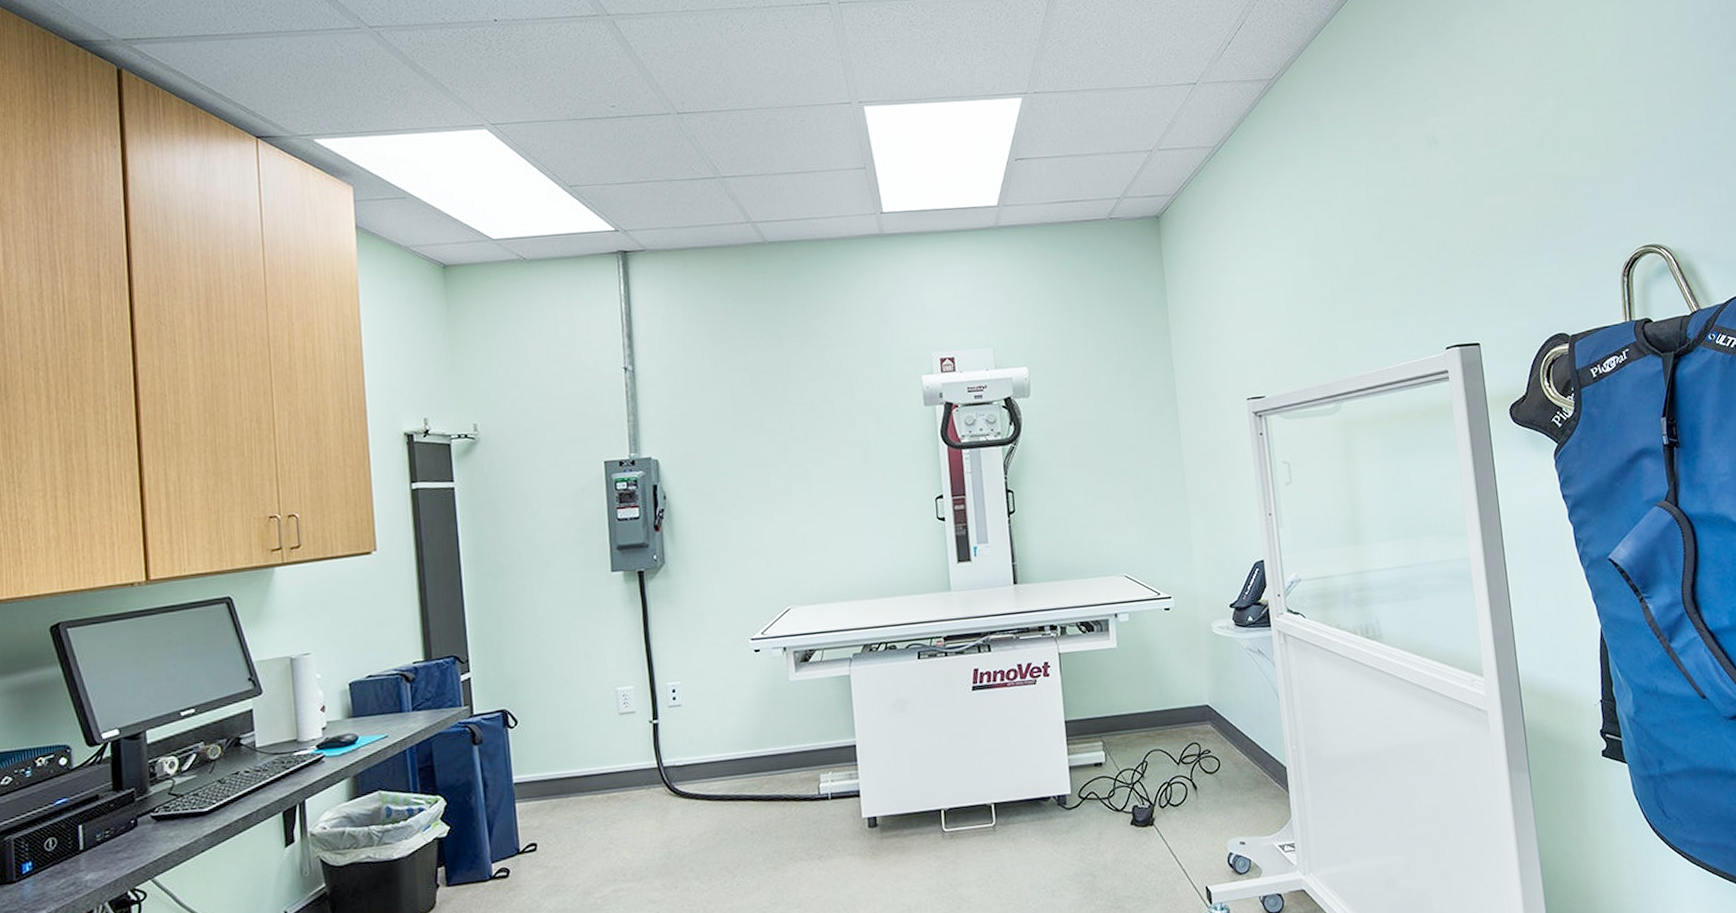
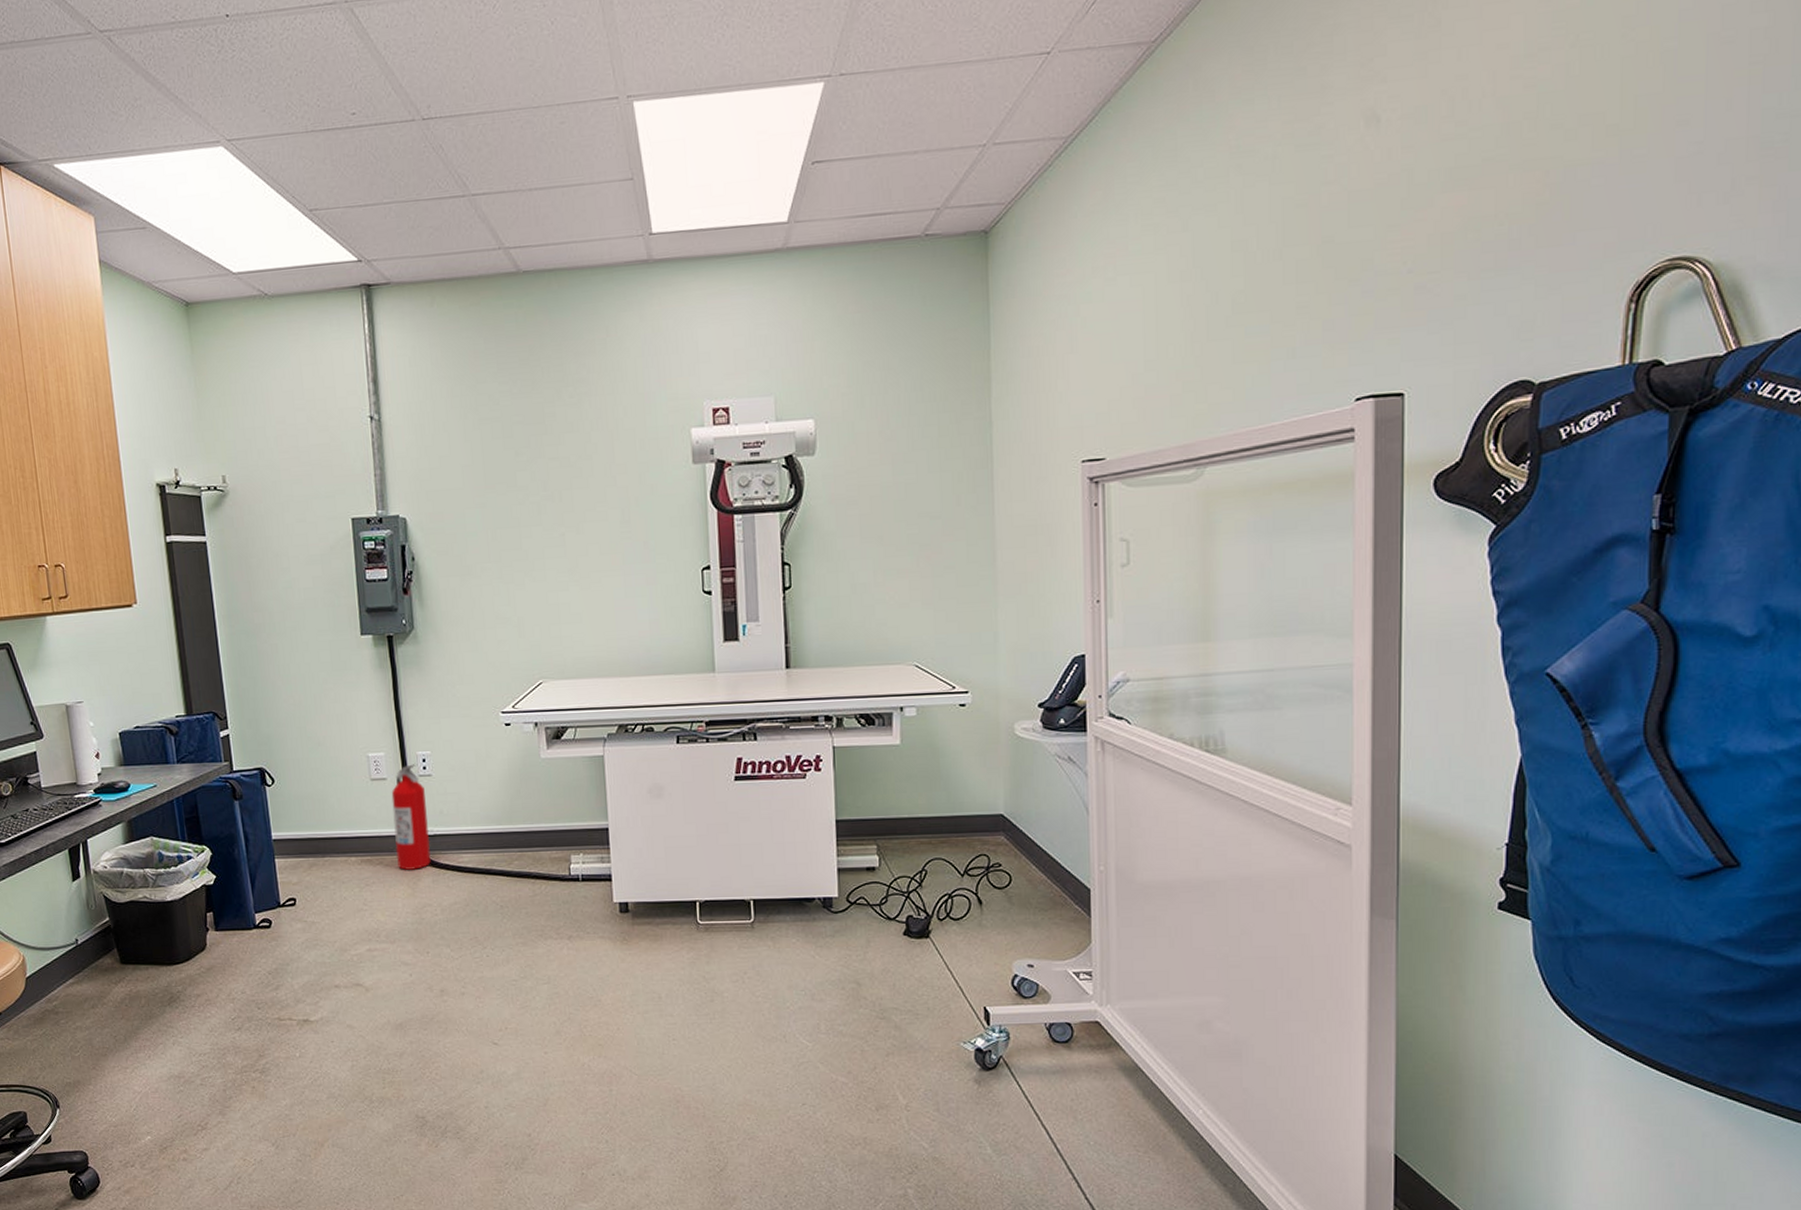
fire extinguisher: none [640,695,680,804] -> present [391,764,431,871]

